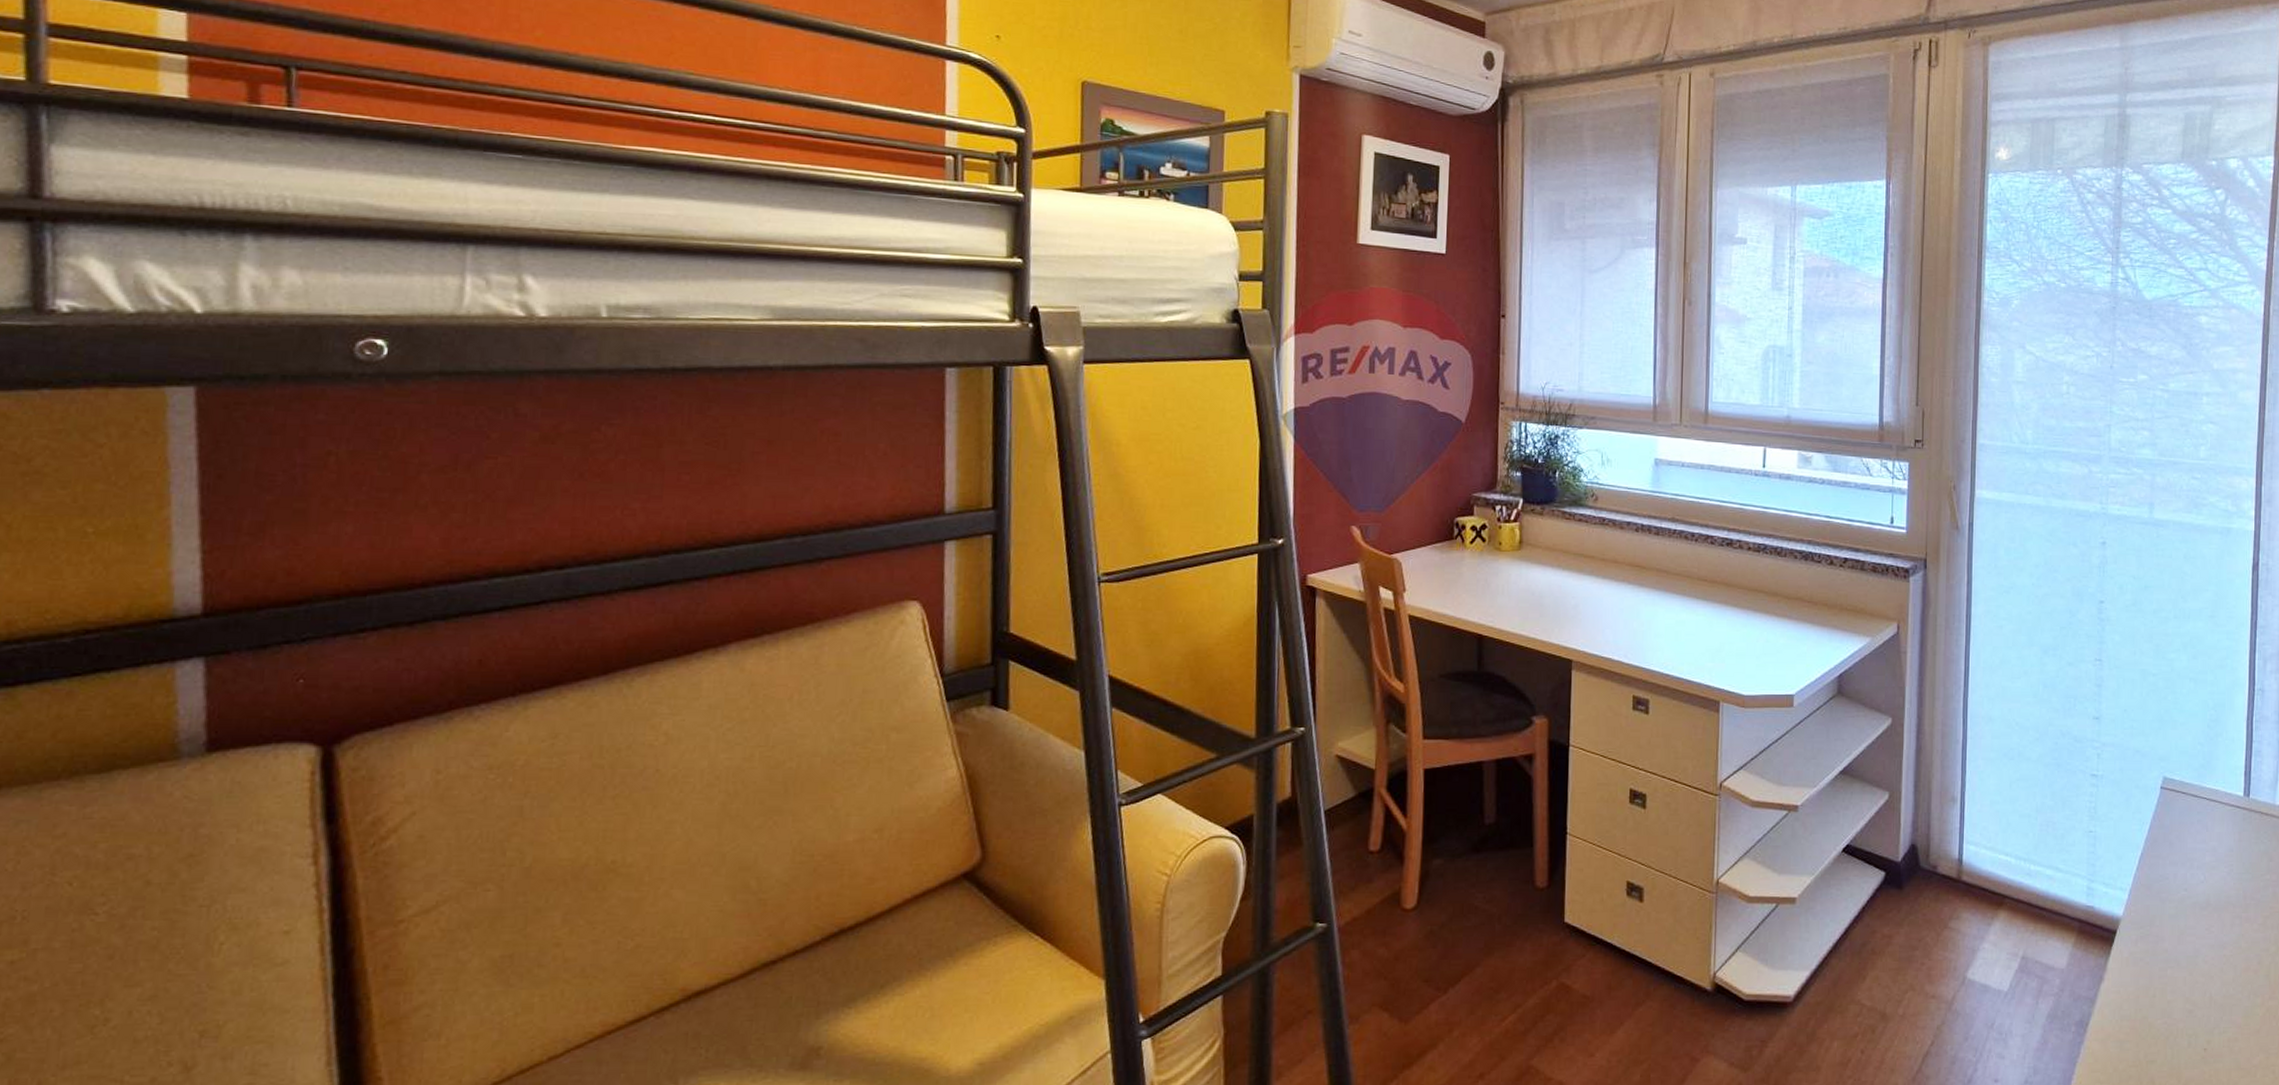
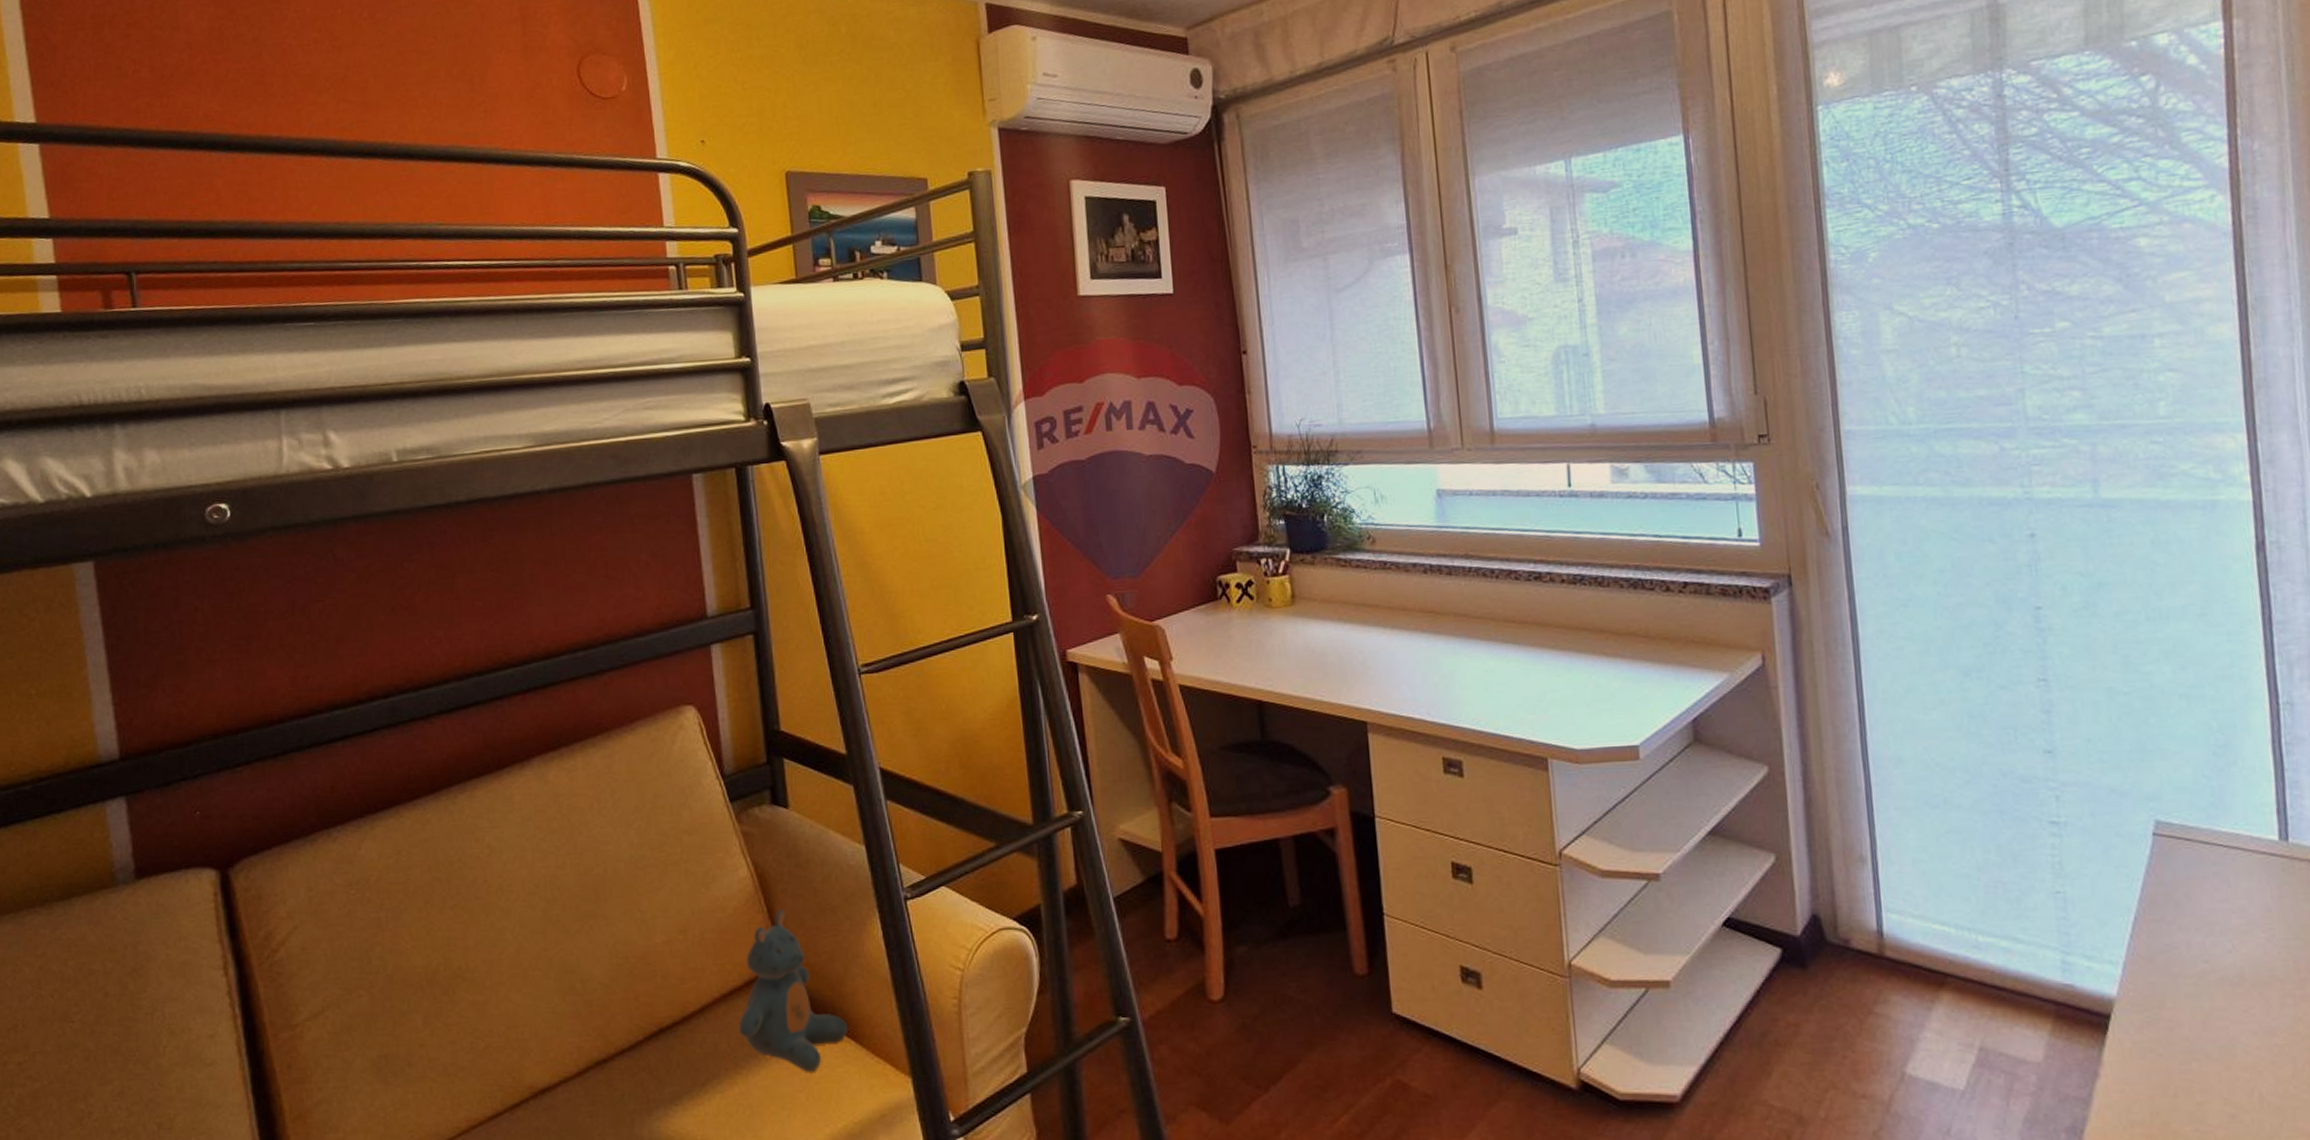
stuffed animal: none [928,810,1045,974] -> present [739,908,848,1072]

